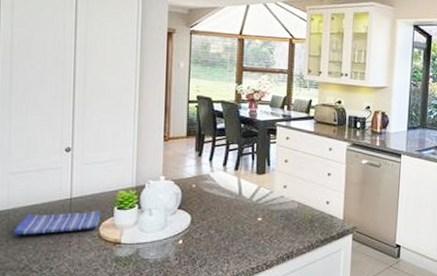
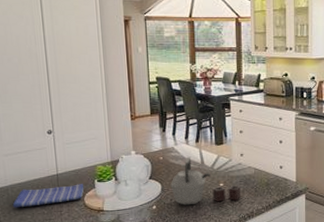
kettle: none [201,185,282,241] -> present [170,156,241,206]

